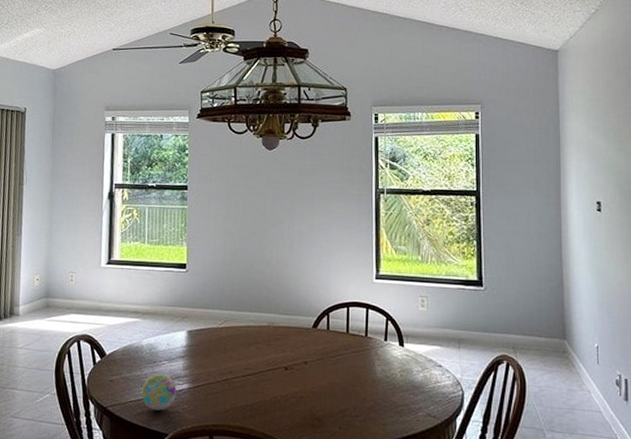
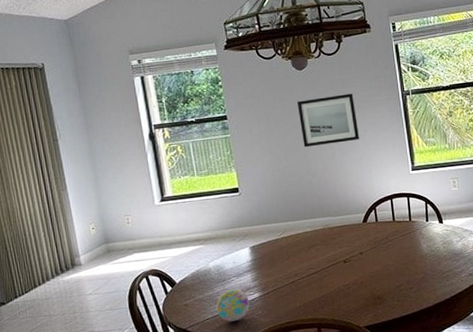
wall art: none [261,182,323,234] -> present [297,93,359,148]

